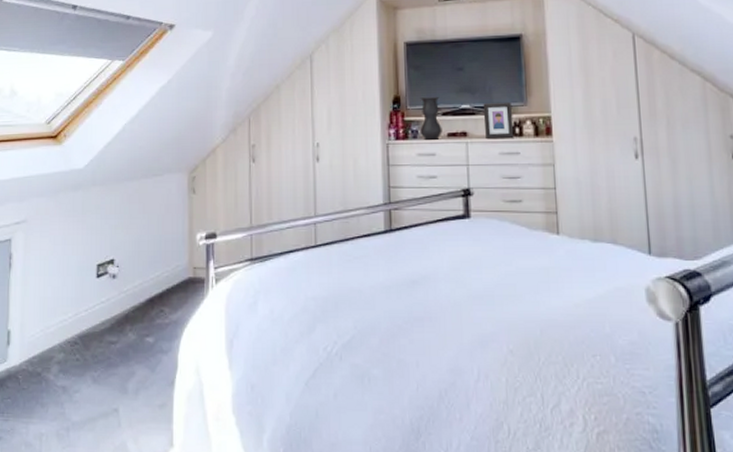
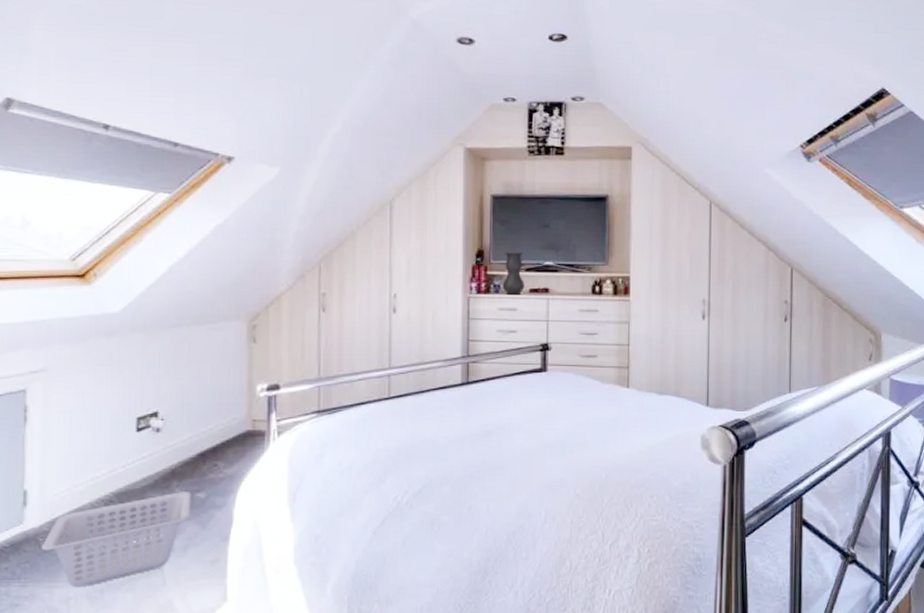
laundry basket: none [20,336,142,425] -> present [41,492,191,588]
picture frame: present [483,103,514,138] -> none [566,261,594,296]

